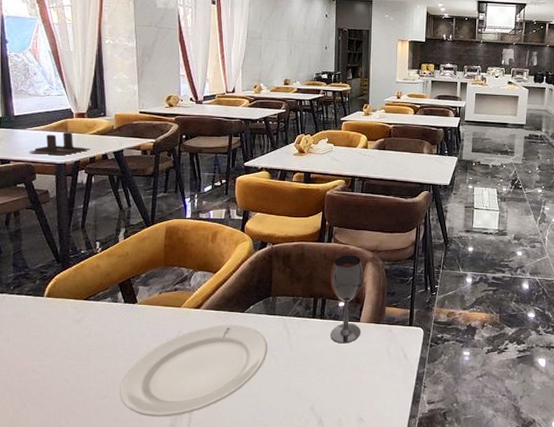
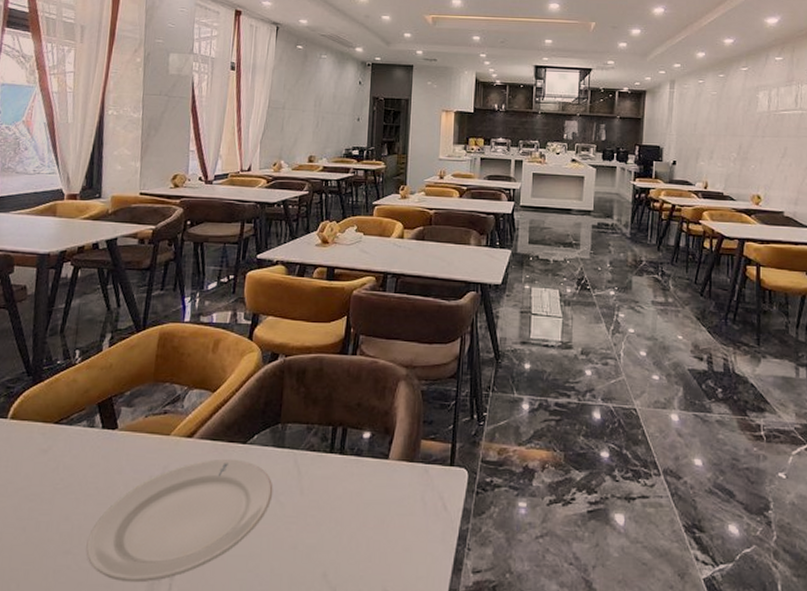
napkin holder: present [28,132,91,156] -> none [9,217,80,245]
wine glass: present [330,255,364,344] -> none [351,371,395,488]

